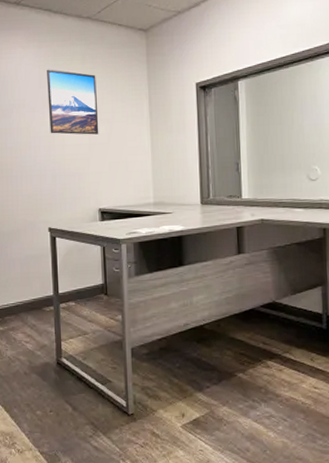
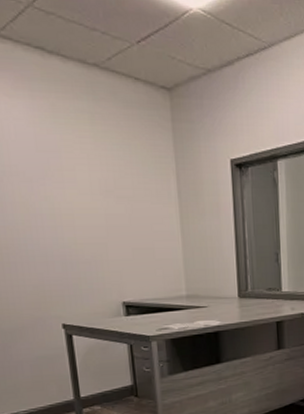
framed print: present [47,69,99,135] -> none [44,128,118,215]

